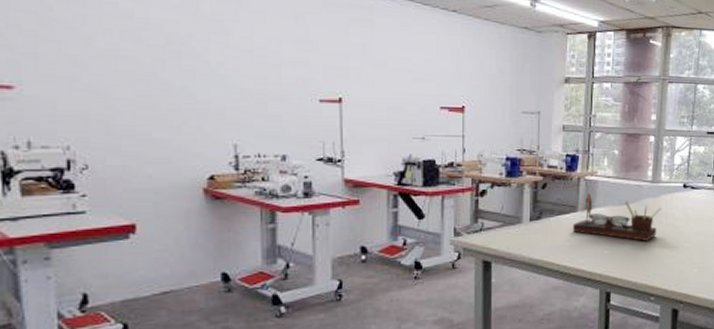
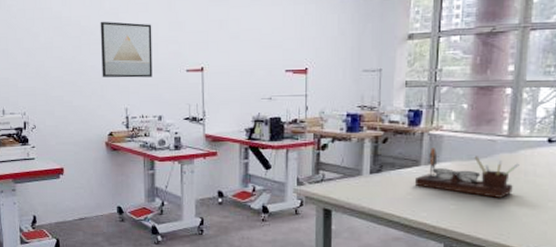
wall art: none [195,28,273,107] -> present [100,21,153,78]

